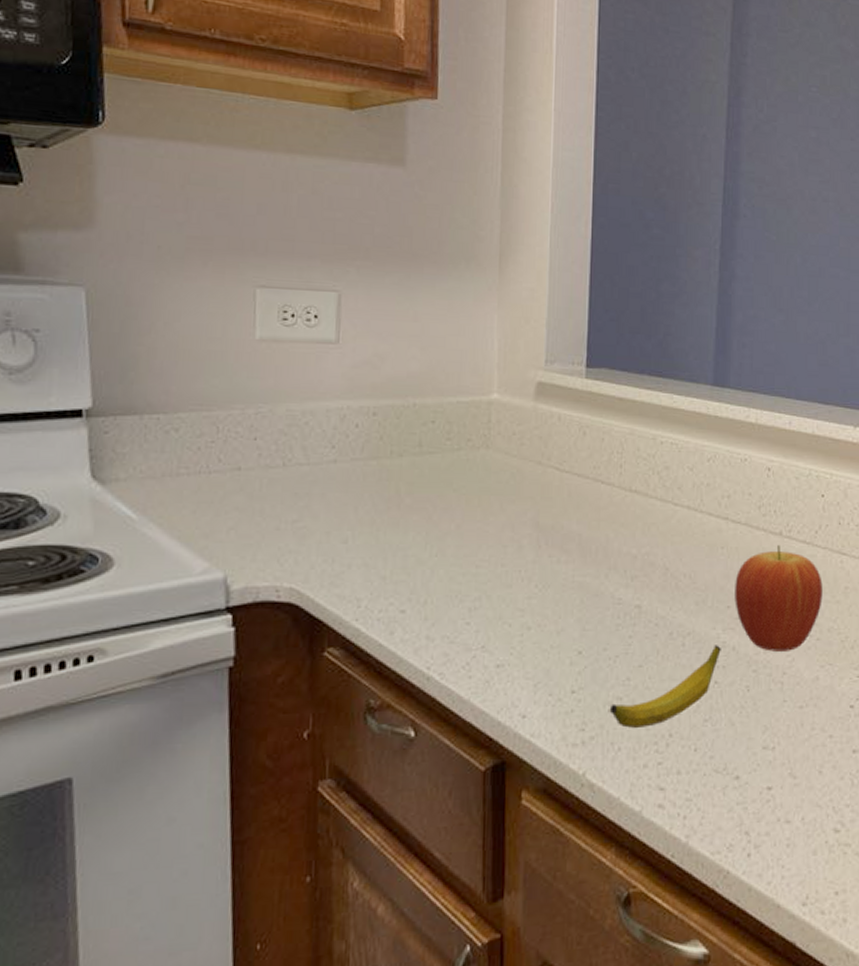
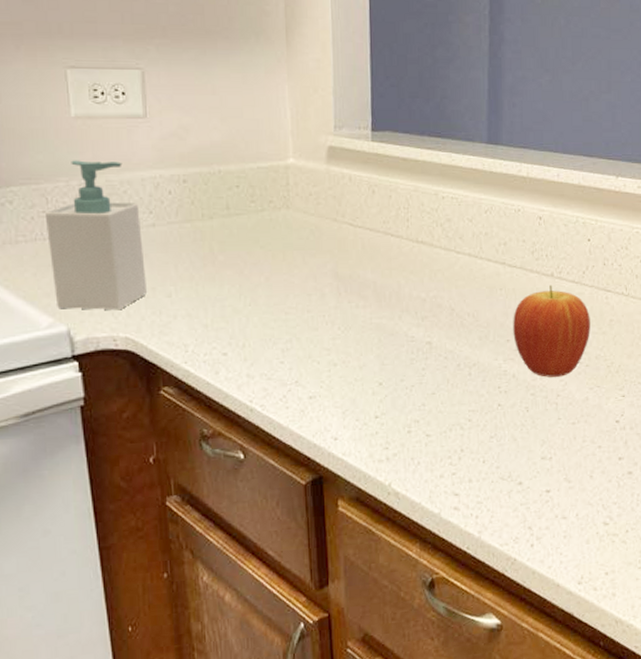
soap bottle: none [213,386,321,557] -> present [44,160,147,311]
banana: present [609,645,721,728] -> none [408,373,503,446]

